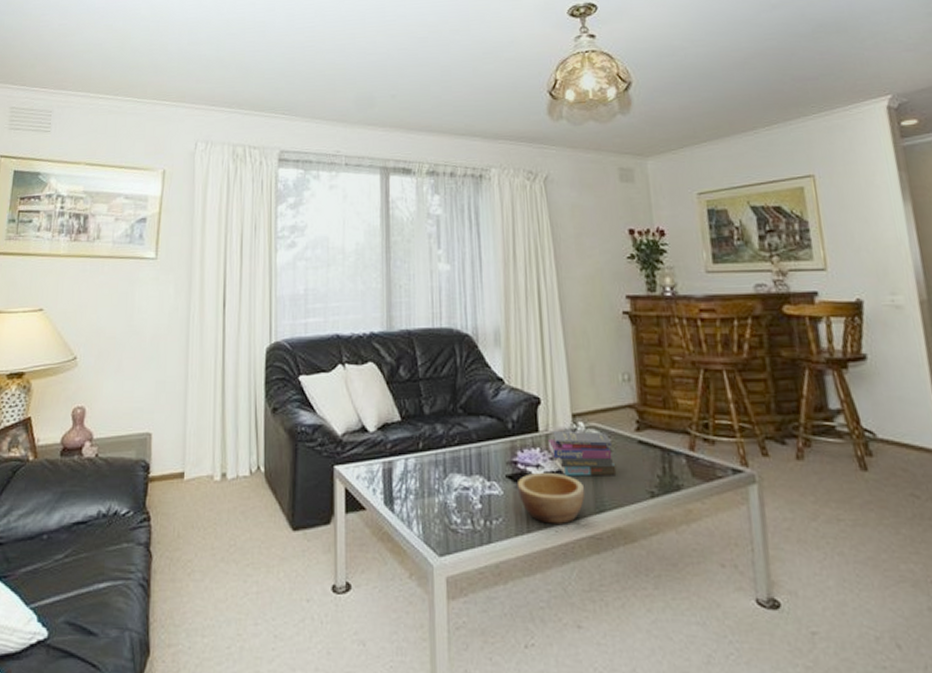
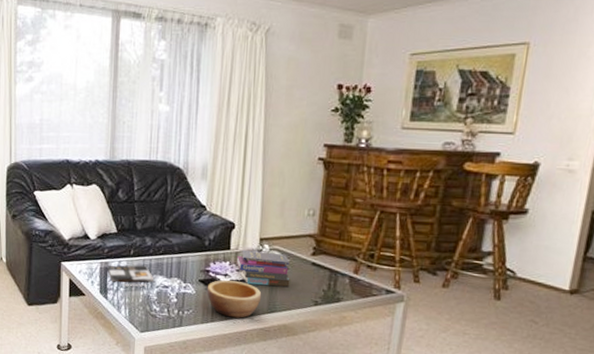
magazine: none [392,461,451,493] -> present [107,265,155,288]

